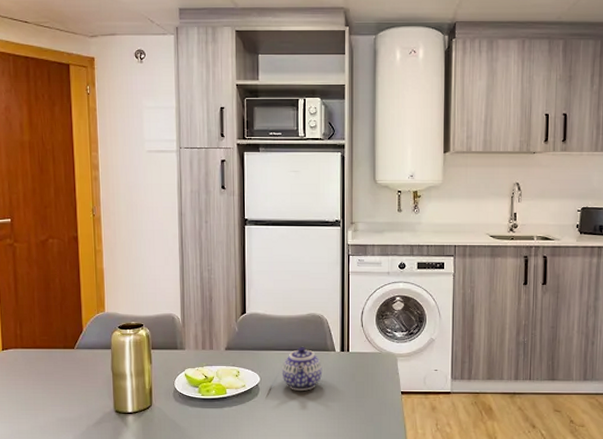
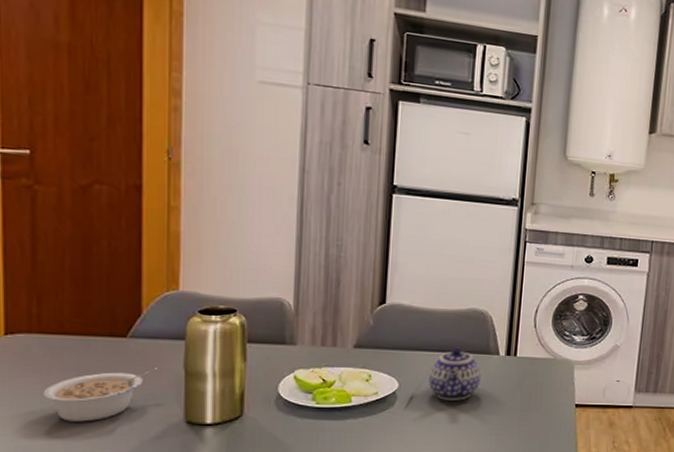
legume: none [26,370,94,412] -> present [43,366,157,422]

